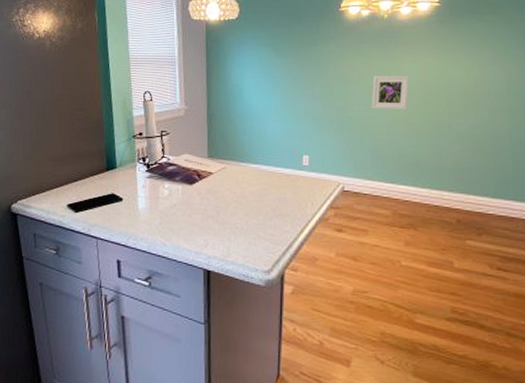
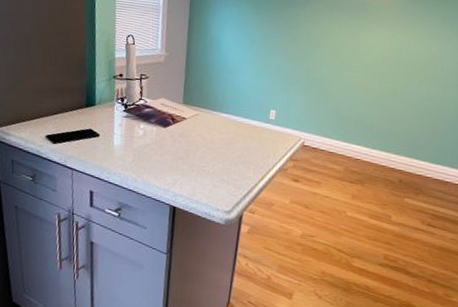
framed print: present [372,75,410,109] -> none [338,43,375,77]

